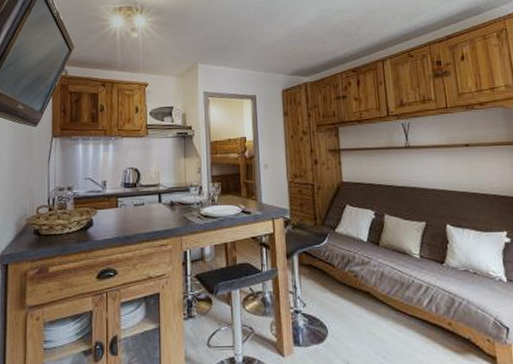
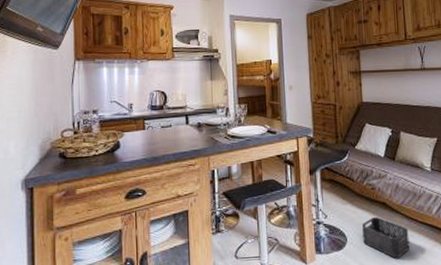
storage bin: none [344,307,398,355] -> present [362,216,410,259]

